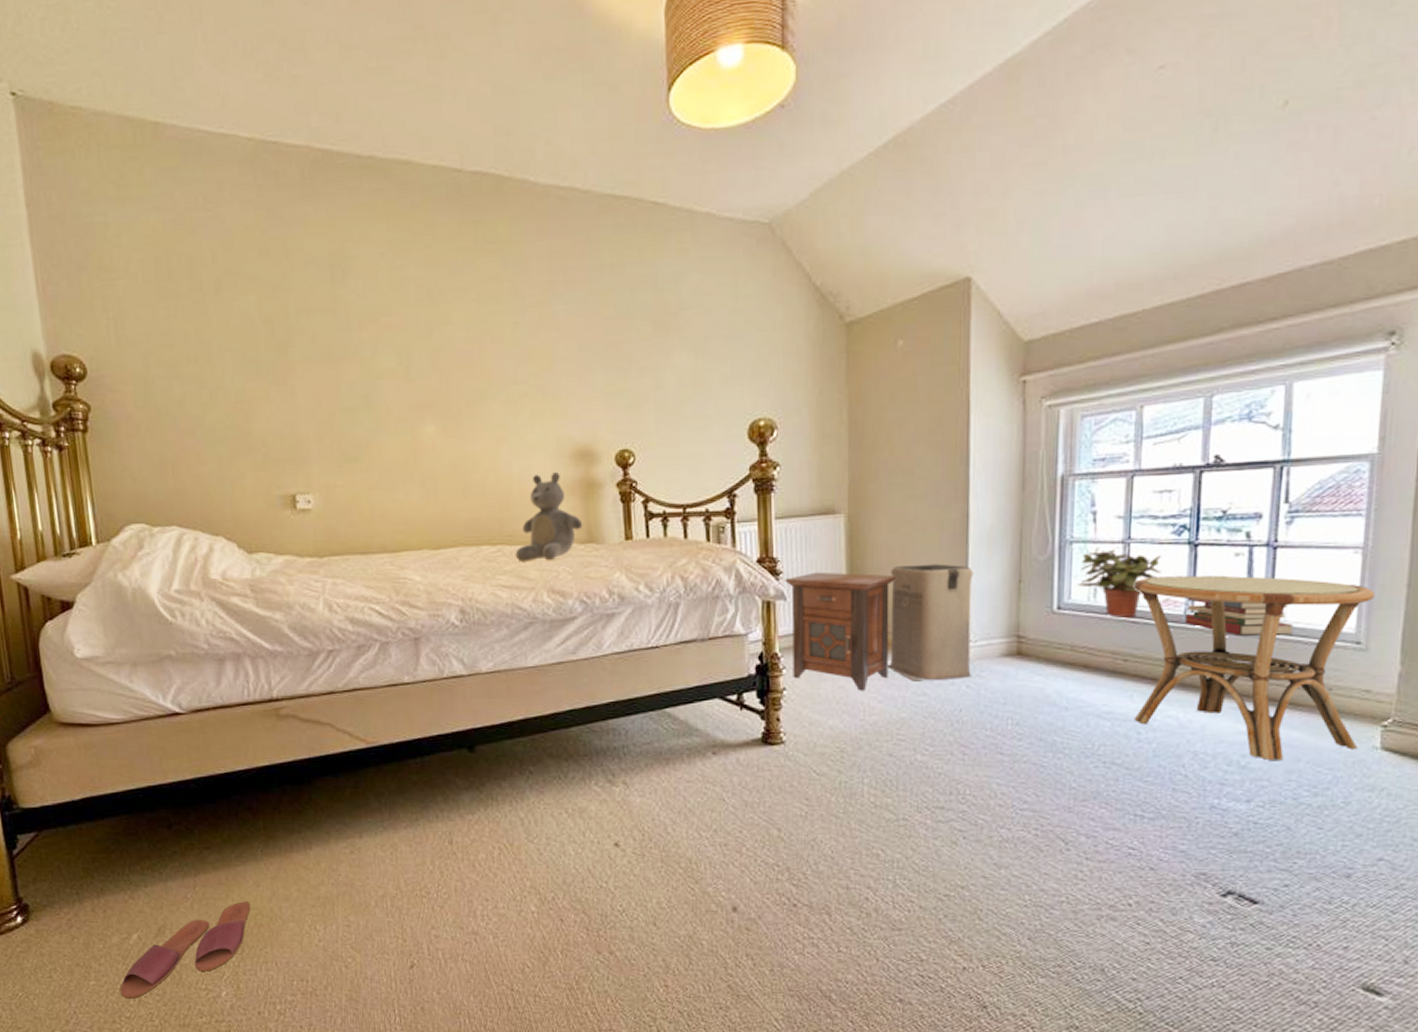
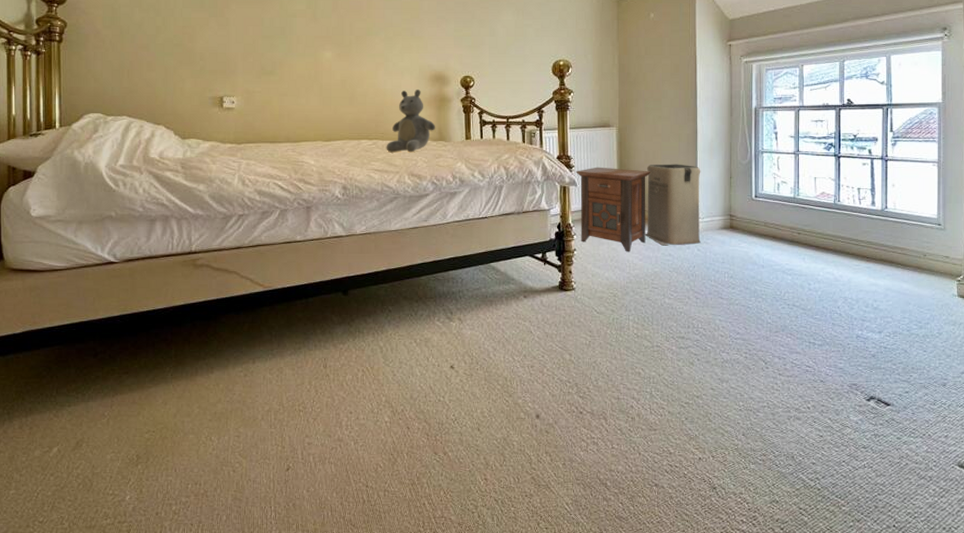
slippers: present [120,901,251,999] -> none [36,417,158,505]
potted plant: present [1077,549,1162,618] -> none [767,158,819,204]
side table: present [1133,575,1375,761] -> none [802,177,947,304]
books: present [1185,598,1294,636] -> none [835,192,901,218]

